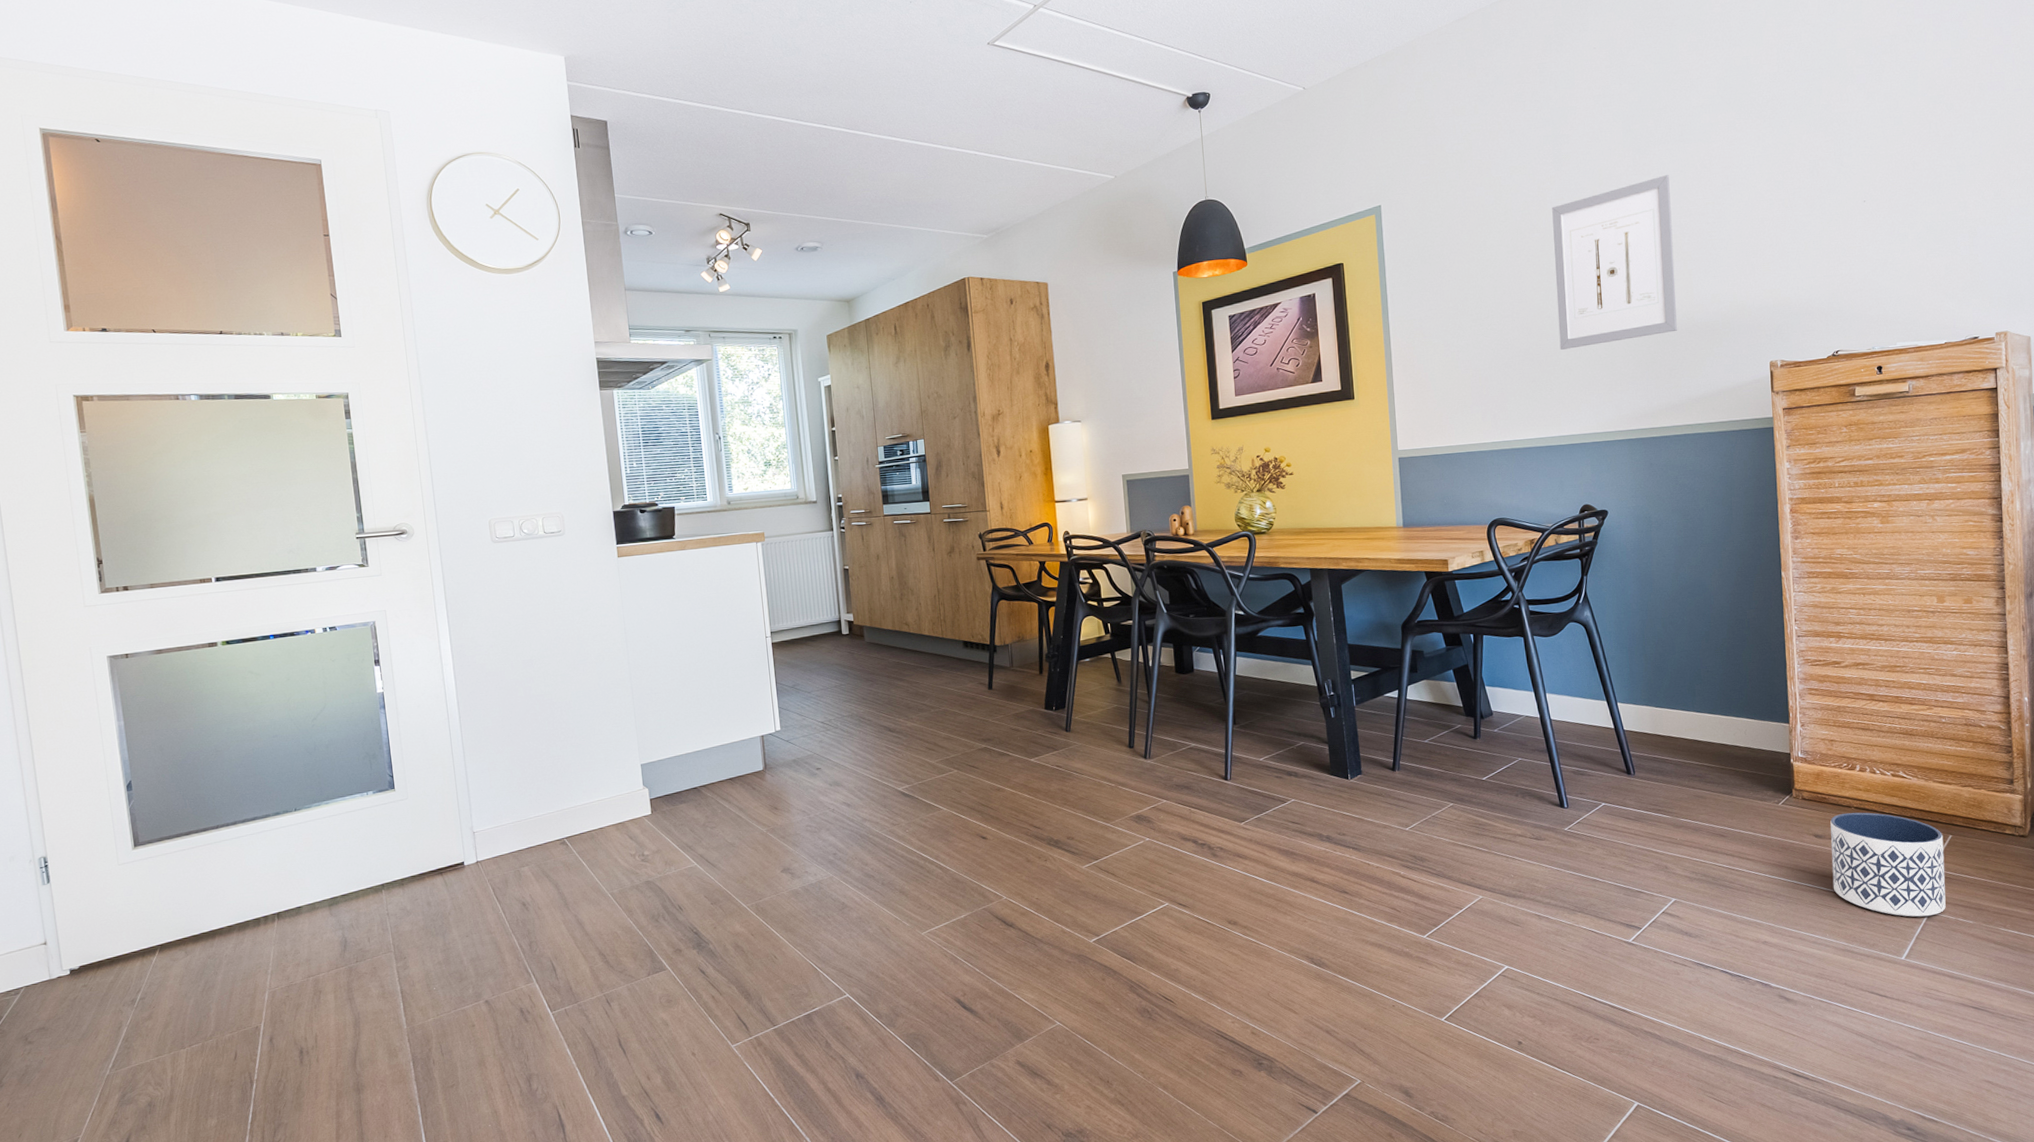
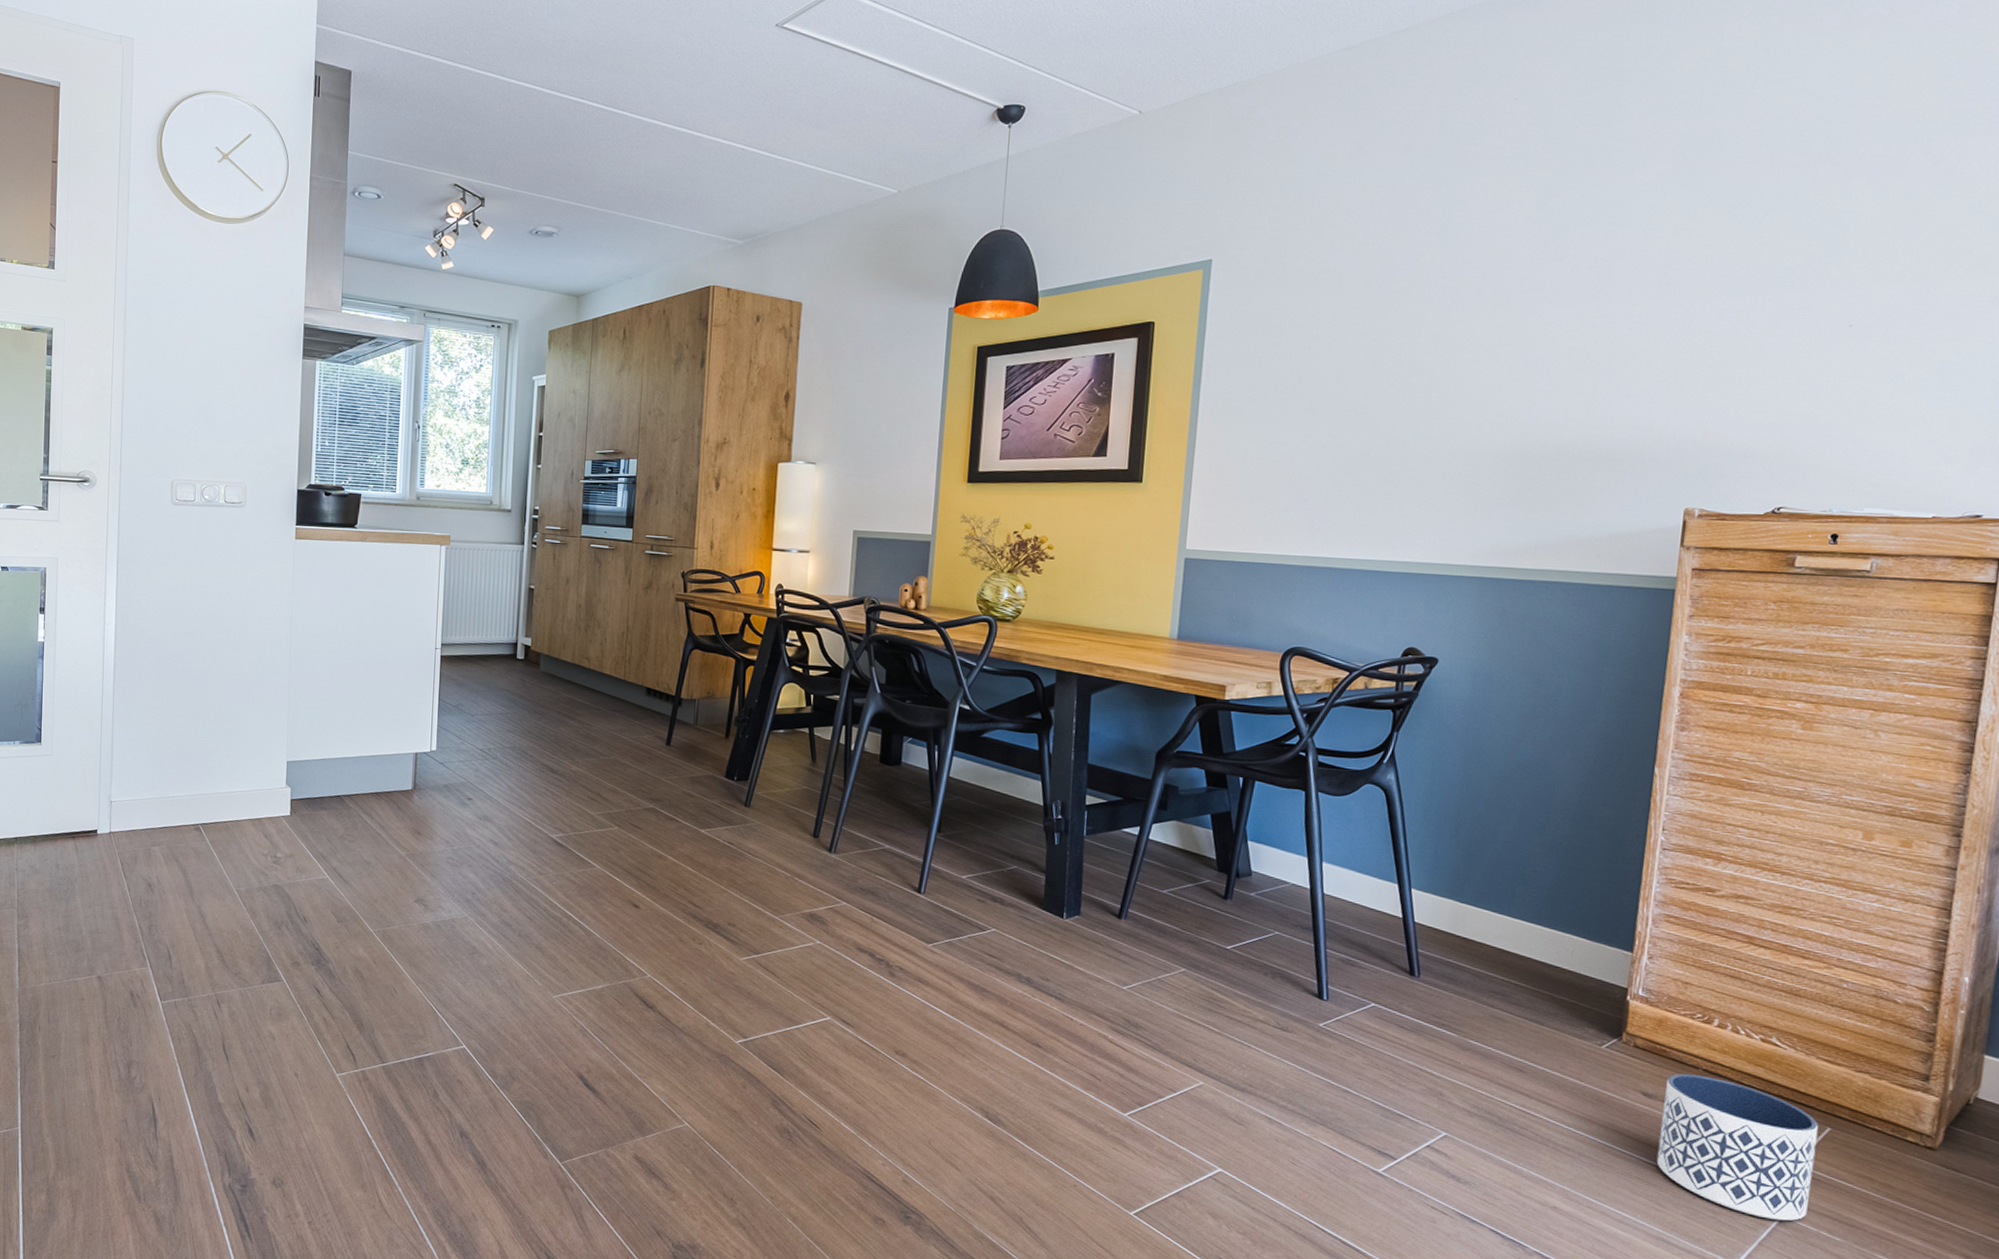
wall art: present [1552,175,1677,350] -> none [1409,263,1589,459]

